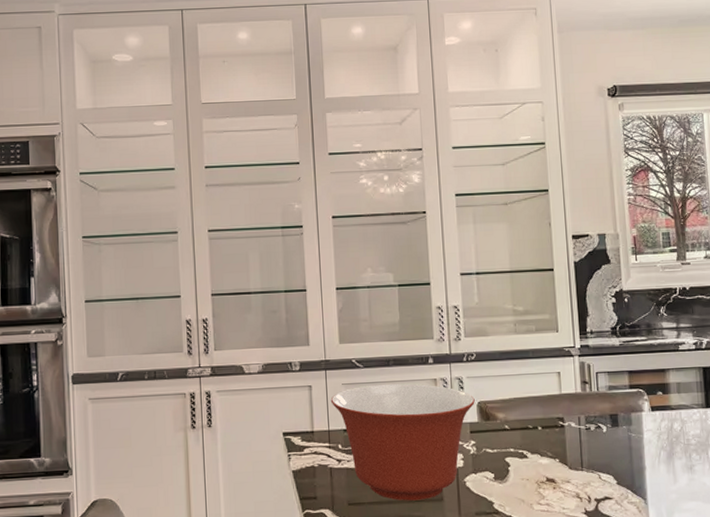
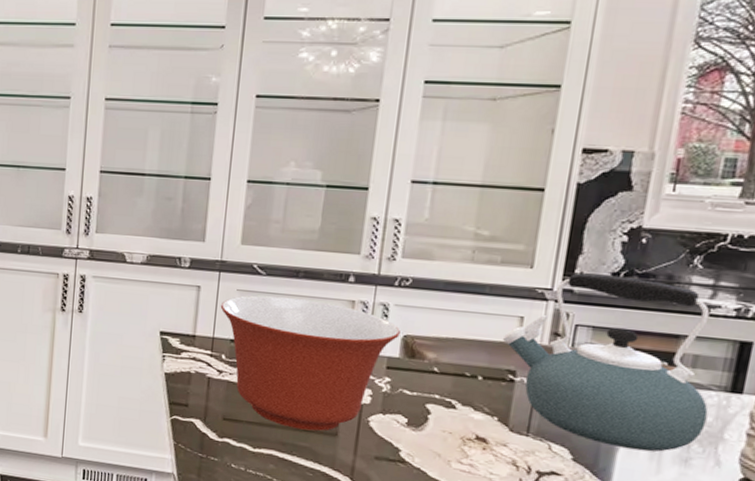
kettle: none [548,329,697,467] -> present [502,273,710,452]

